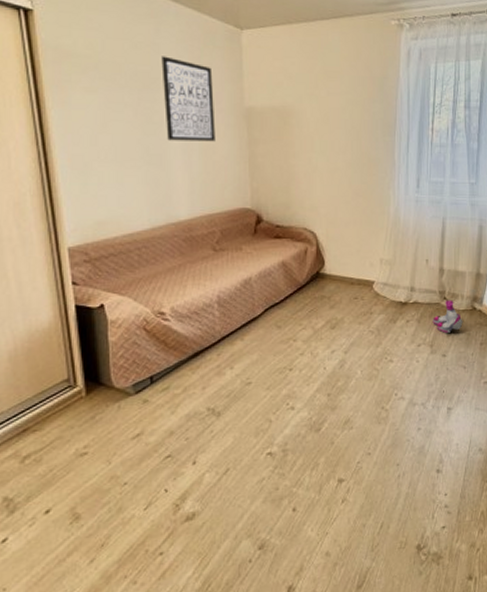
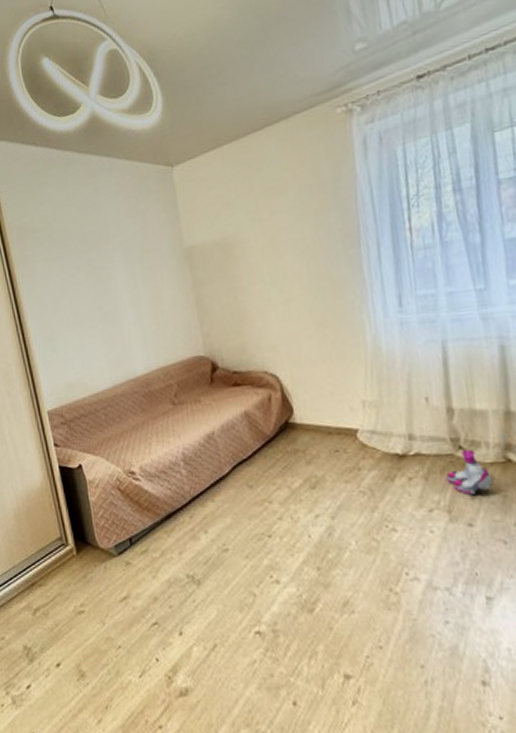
wall art: present [161,56,215,142] -> none [103,212,161,296]

